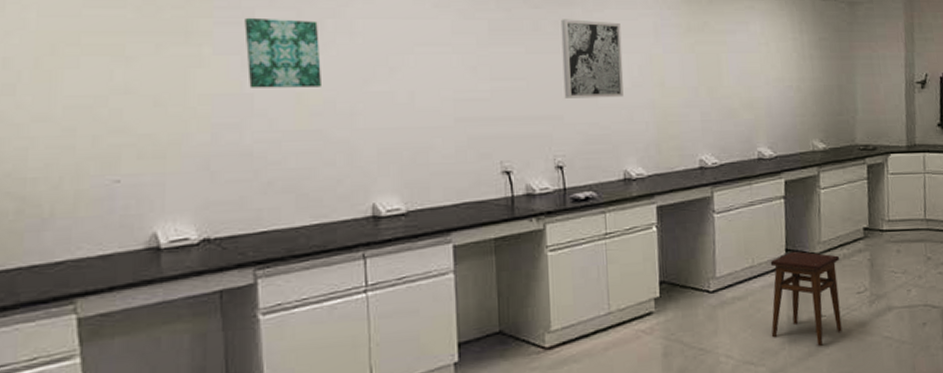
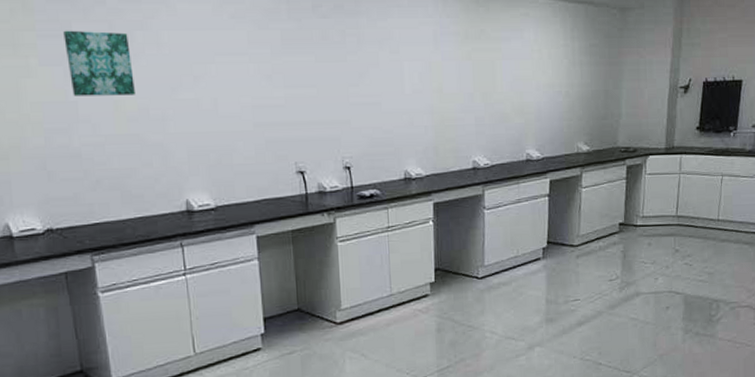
wall art: present [560,19,624,98] -> none [347,28,405,104]
stool: present [770,251,842,346] -> none [531,243,596,325]

